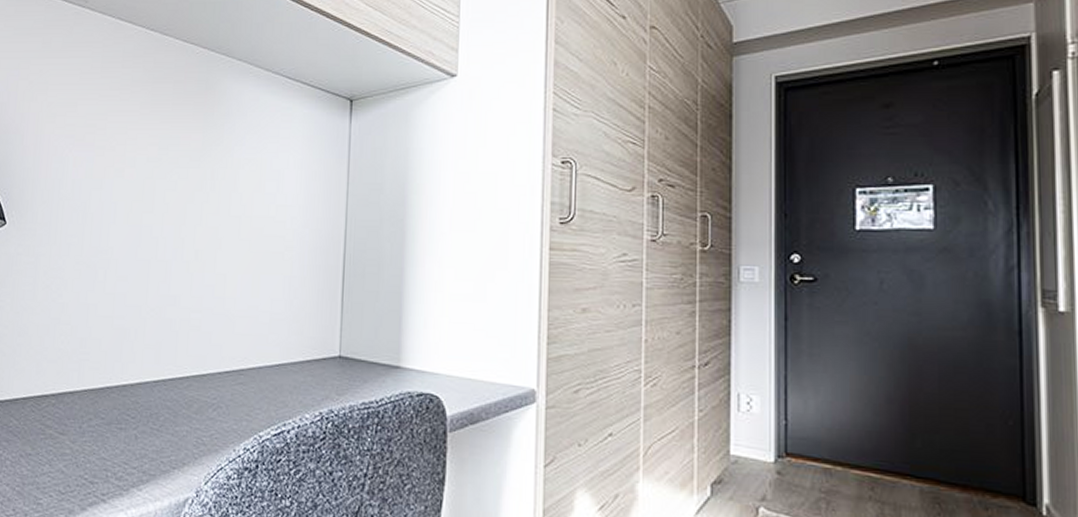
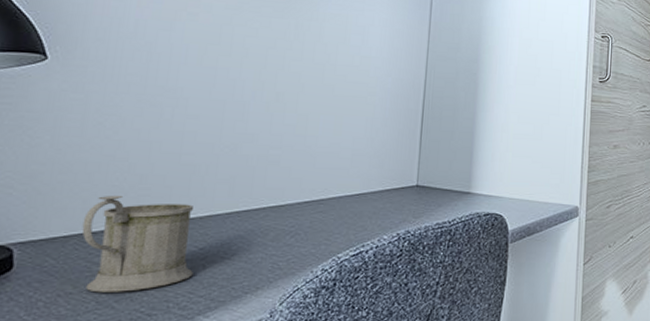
mug: none [36,358,127,457] -> present [82,195,193,293]

